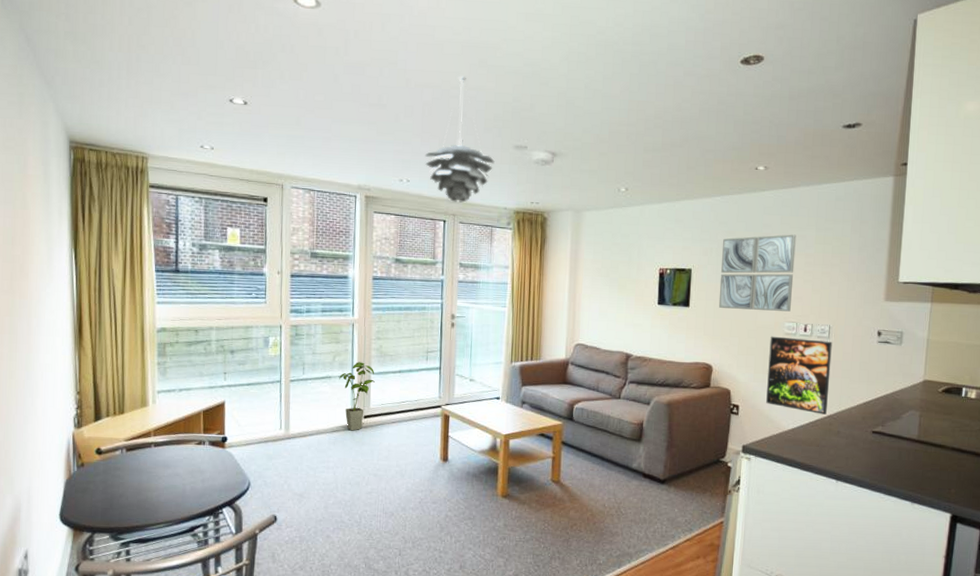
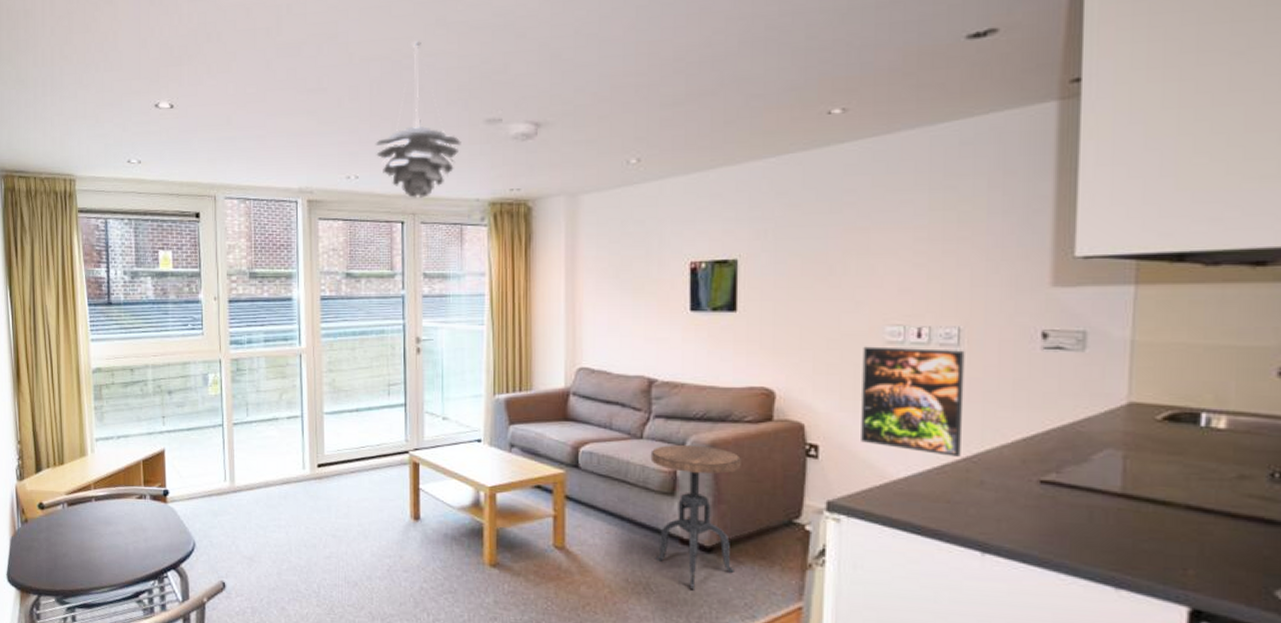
house plant: present [339,362,375,431] -> none [287,400,328,483]
side table: none [625,403,688,512] -> present [650,444,741,590]
wall art: present [718,234,796,312] -> none [780,200,898,311]

